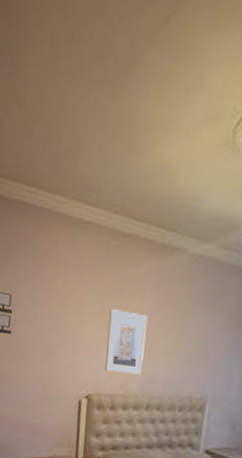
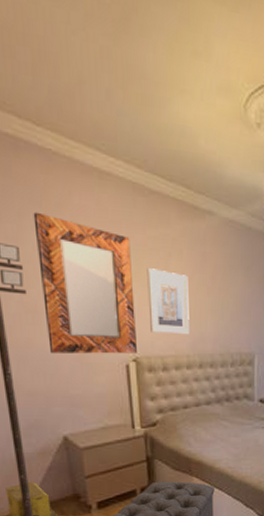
home mirror: none [21,263,99,390] -> present [33,211,137,354]

